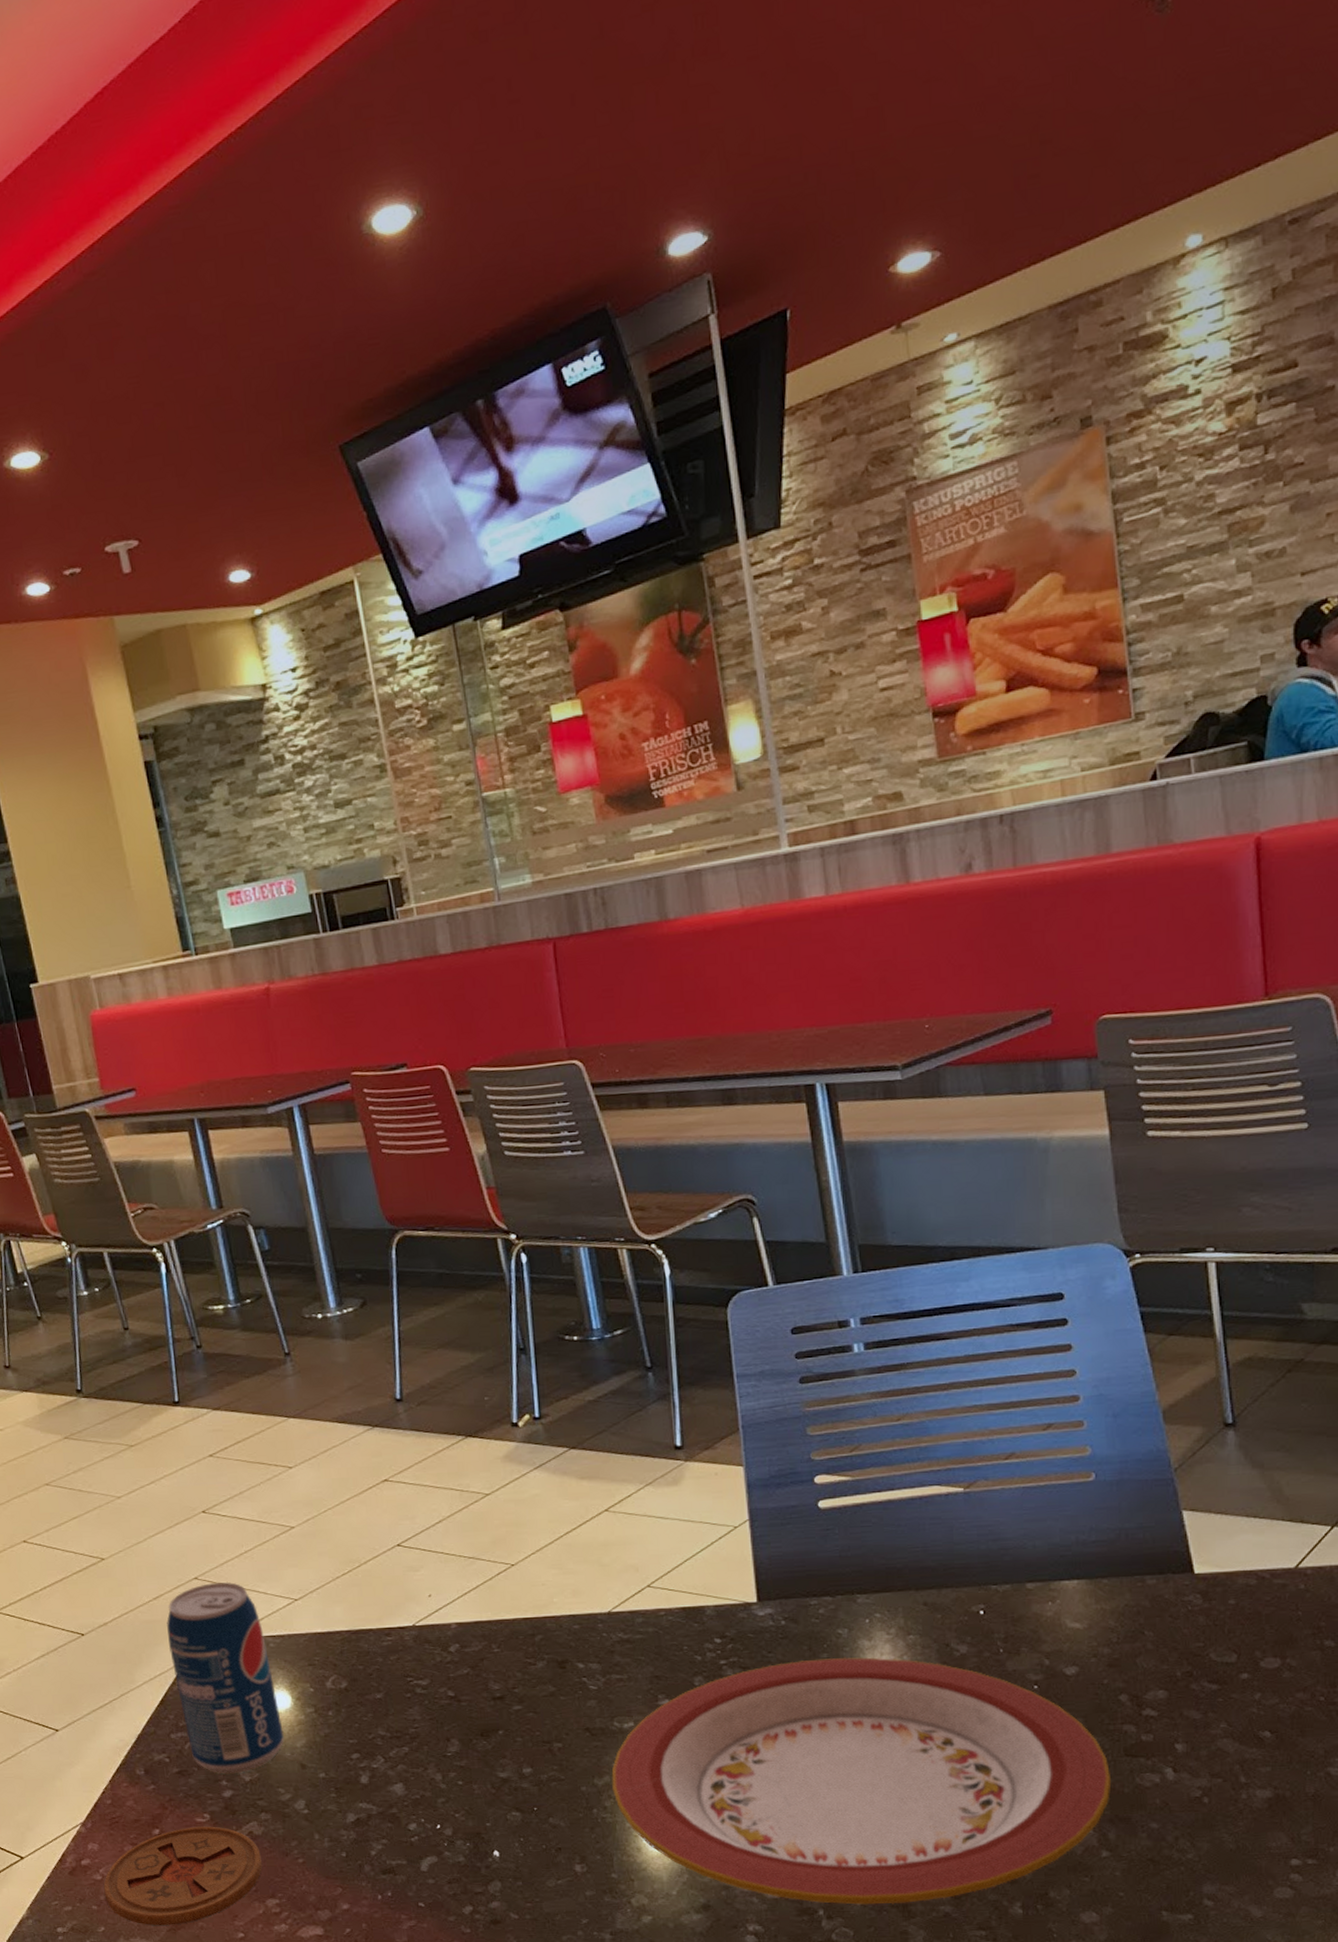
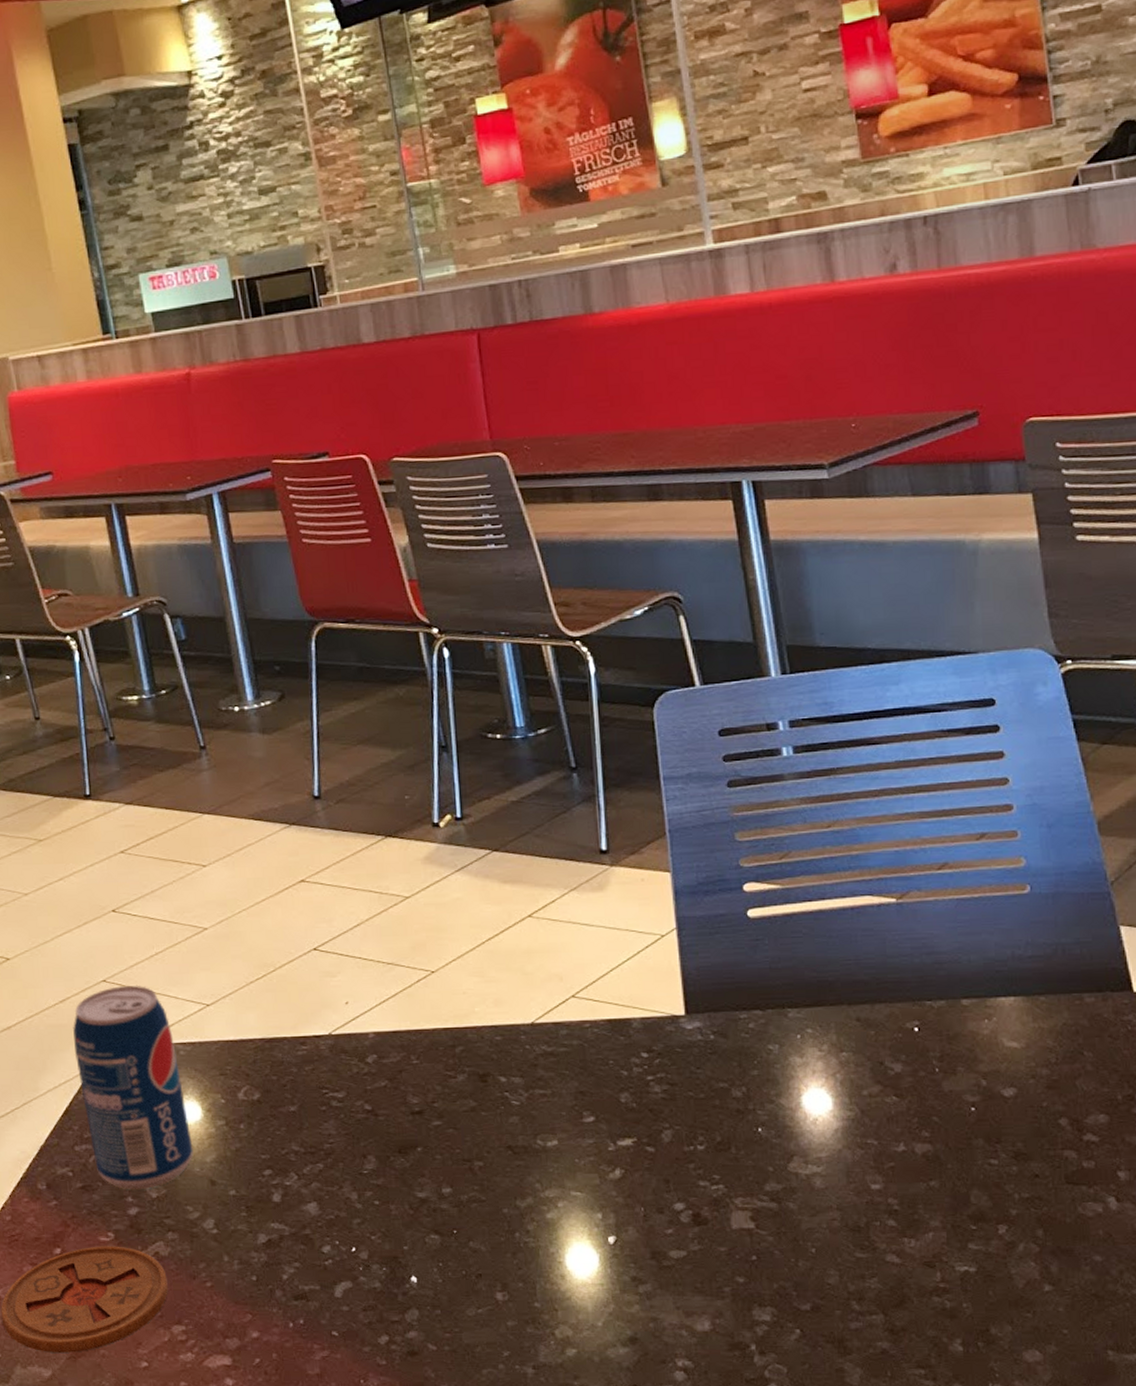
plate: present [611,1657,1112,1905] -> none [534,1074,1053,1340]

